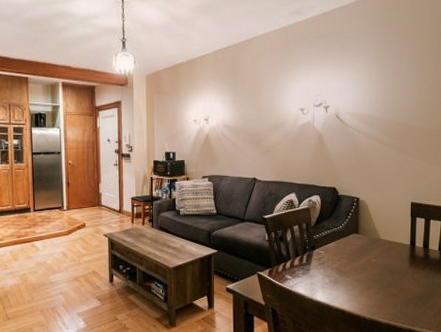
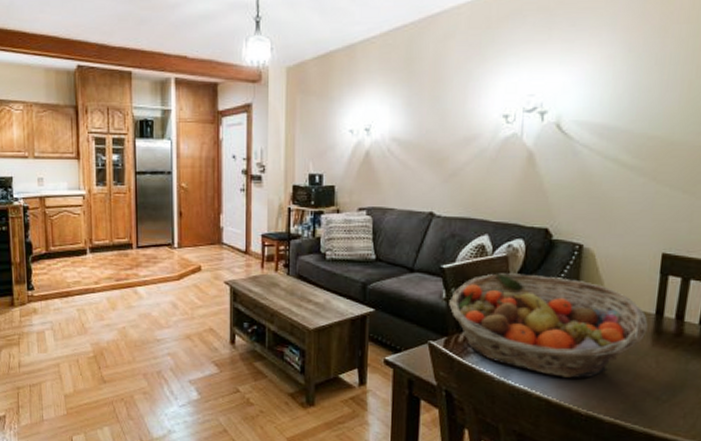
fruit basket: none [270,220,406,293] -> present [449,273,648,378]

